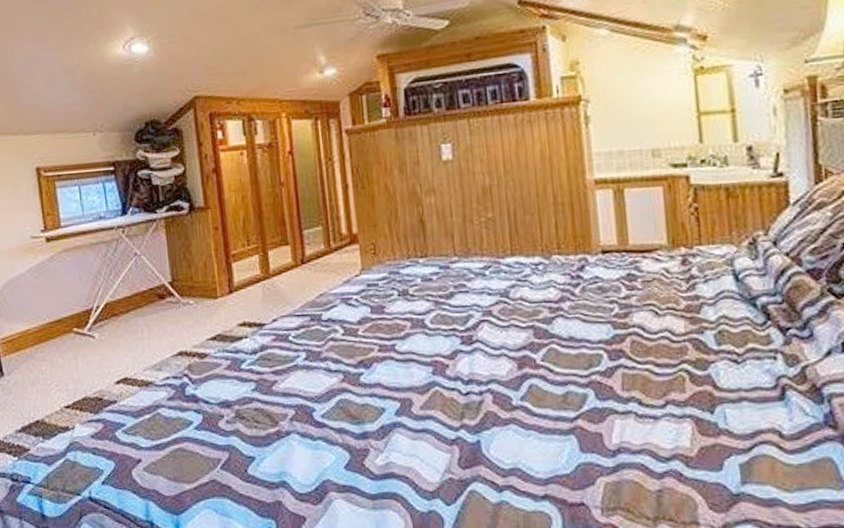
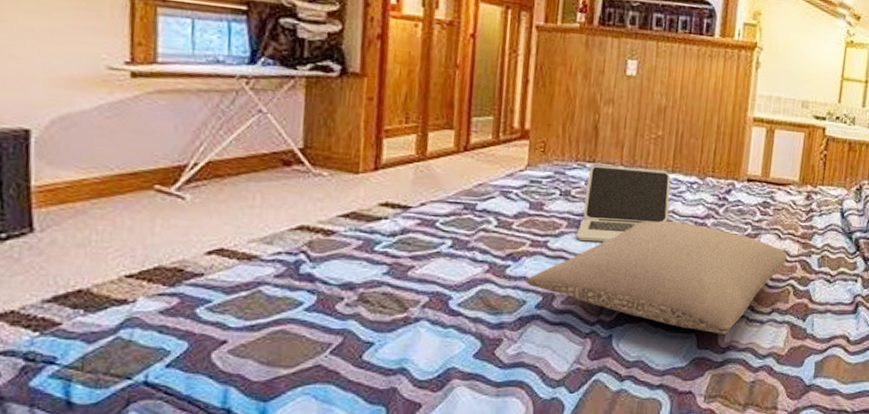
pillow: none [382,309,672,435] -> present [526,221,787,334]
laptop: none [422,254,517,341] -> present [576,165,671,243]

